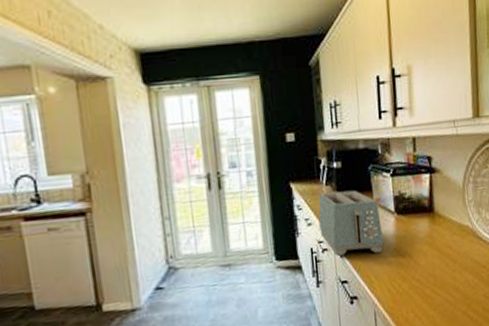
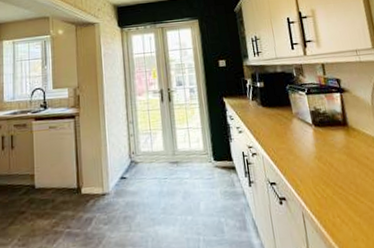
toaster: present [318,190,383,257] -> none [247,105,305,161]

